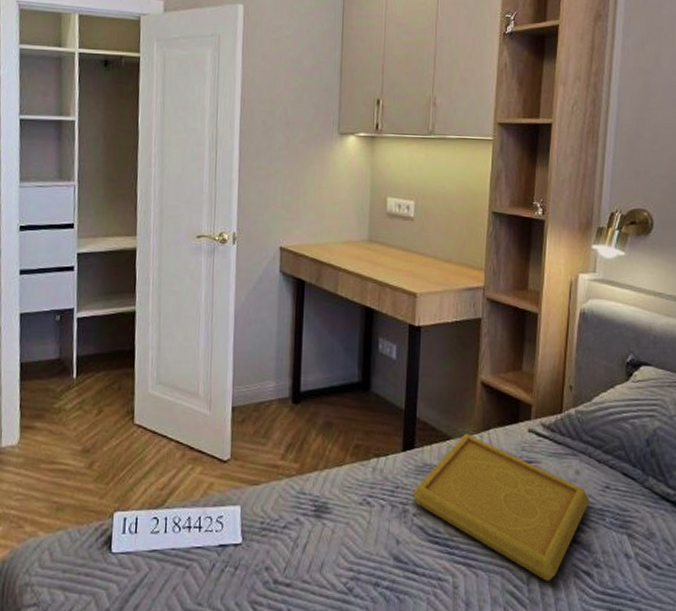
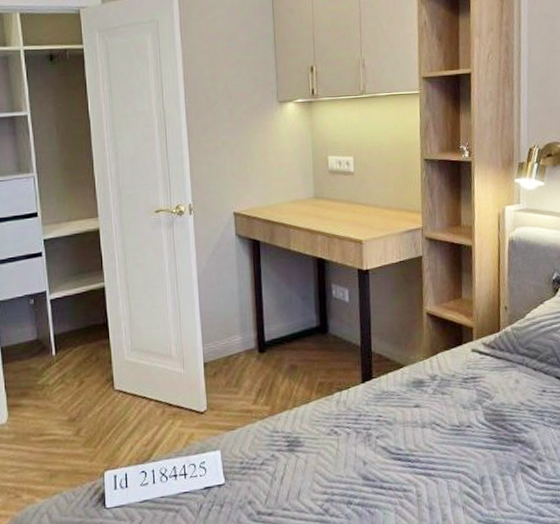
serving tray: present [413,434,590,581] -> none [374,360,530,479]

